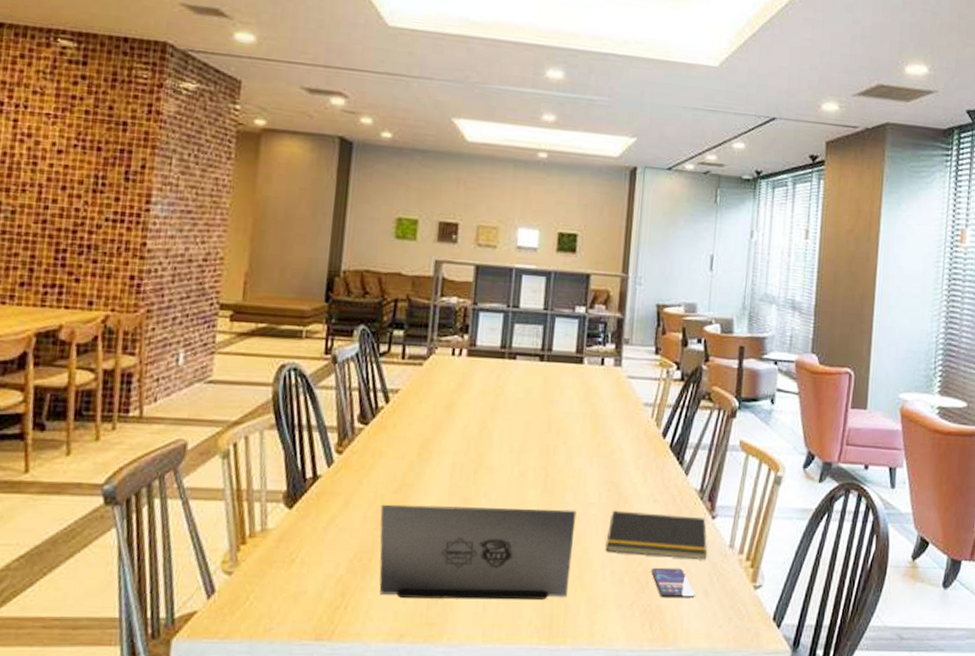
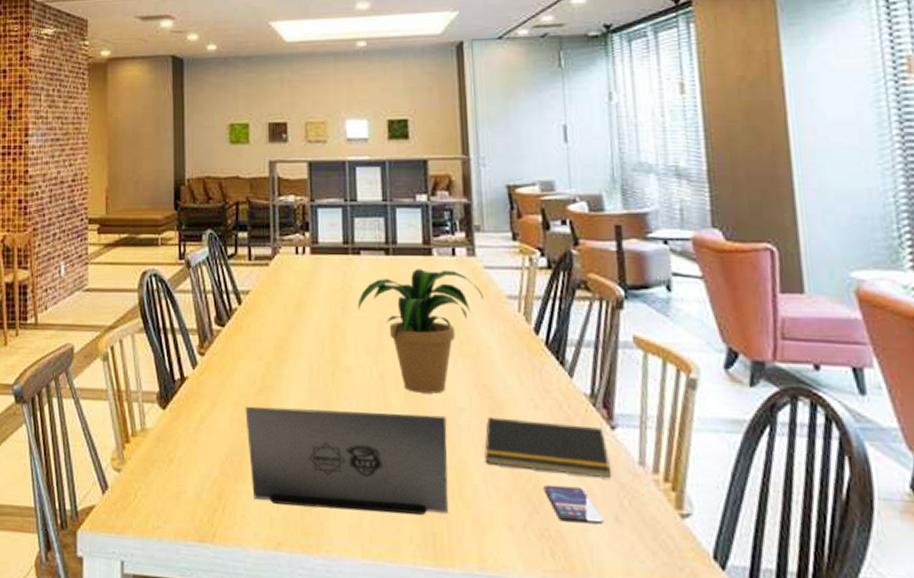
potted plant: none [507,375,623,490] -> present [357,269,483,394]

